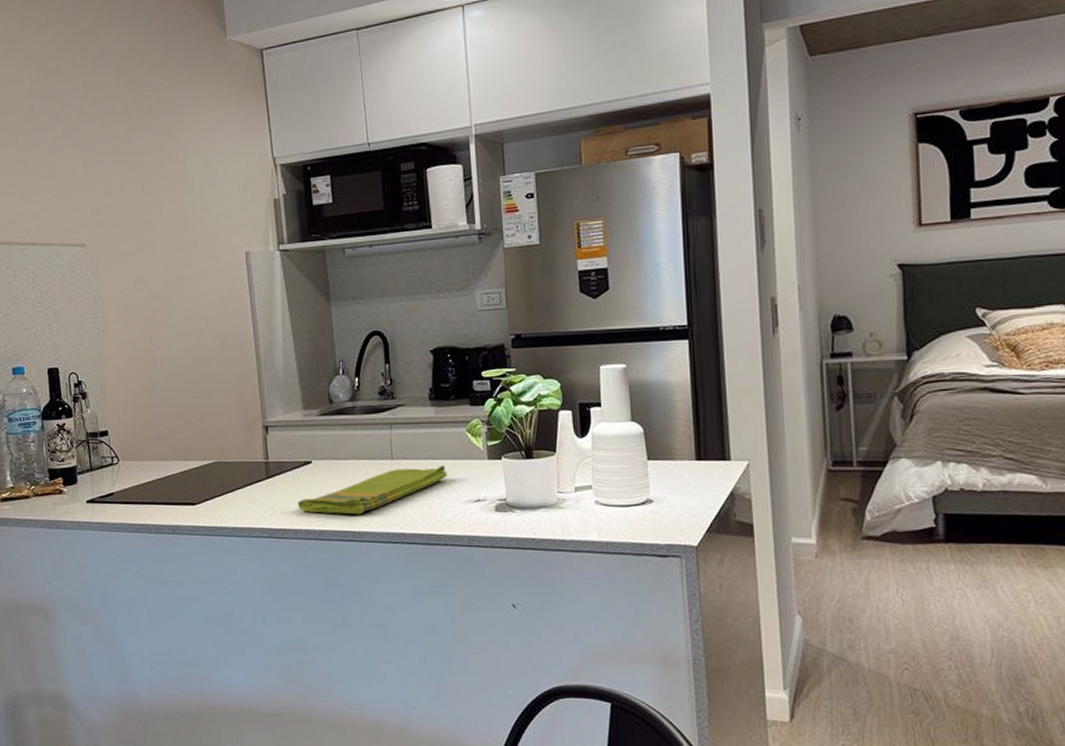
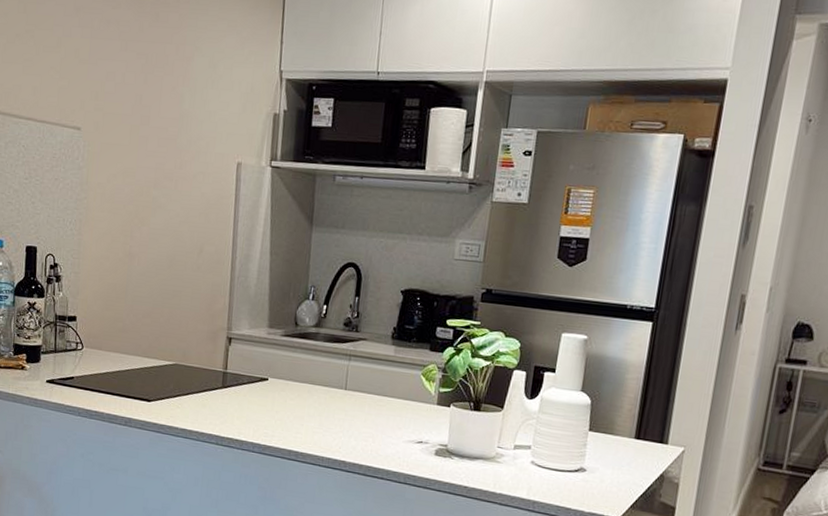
dish towel: present [298,466,447,515] -> none [248,399,396,437]

